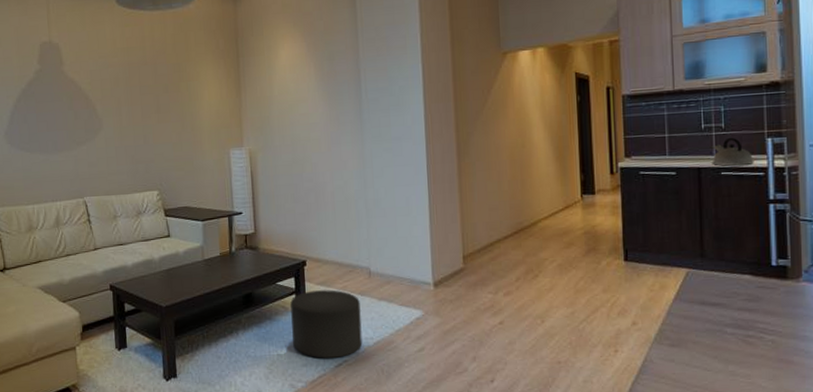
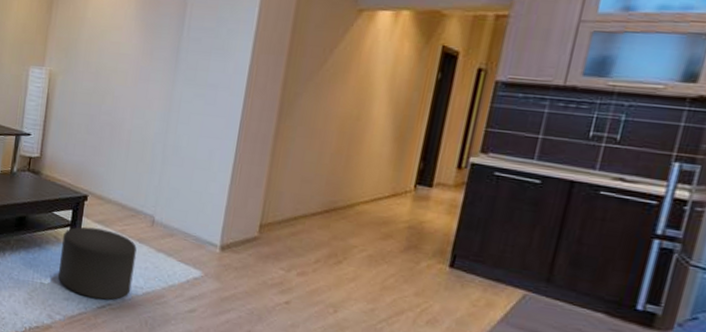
kettle: present [713,137,754,166] -> none [592,152,649,189]

